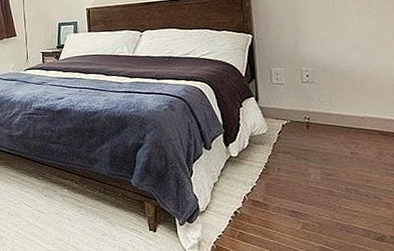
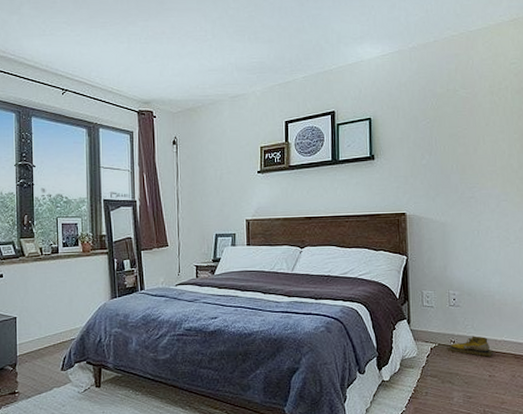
shoe: none [301,112,356,134] -> present [447,336,493,357]

